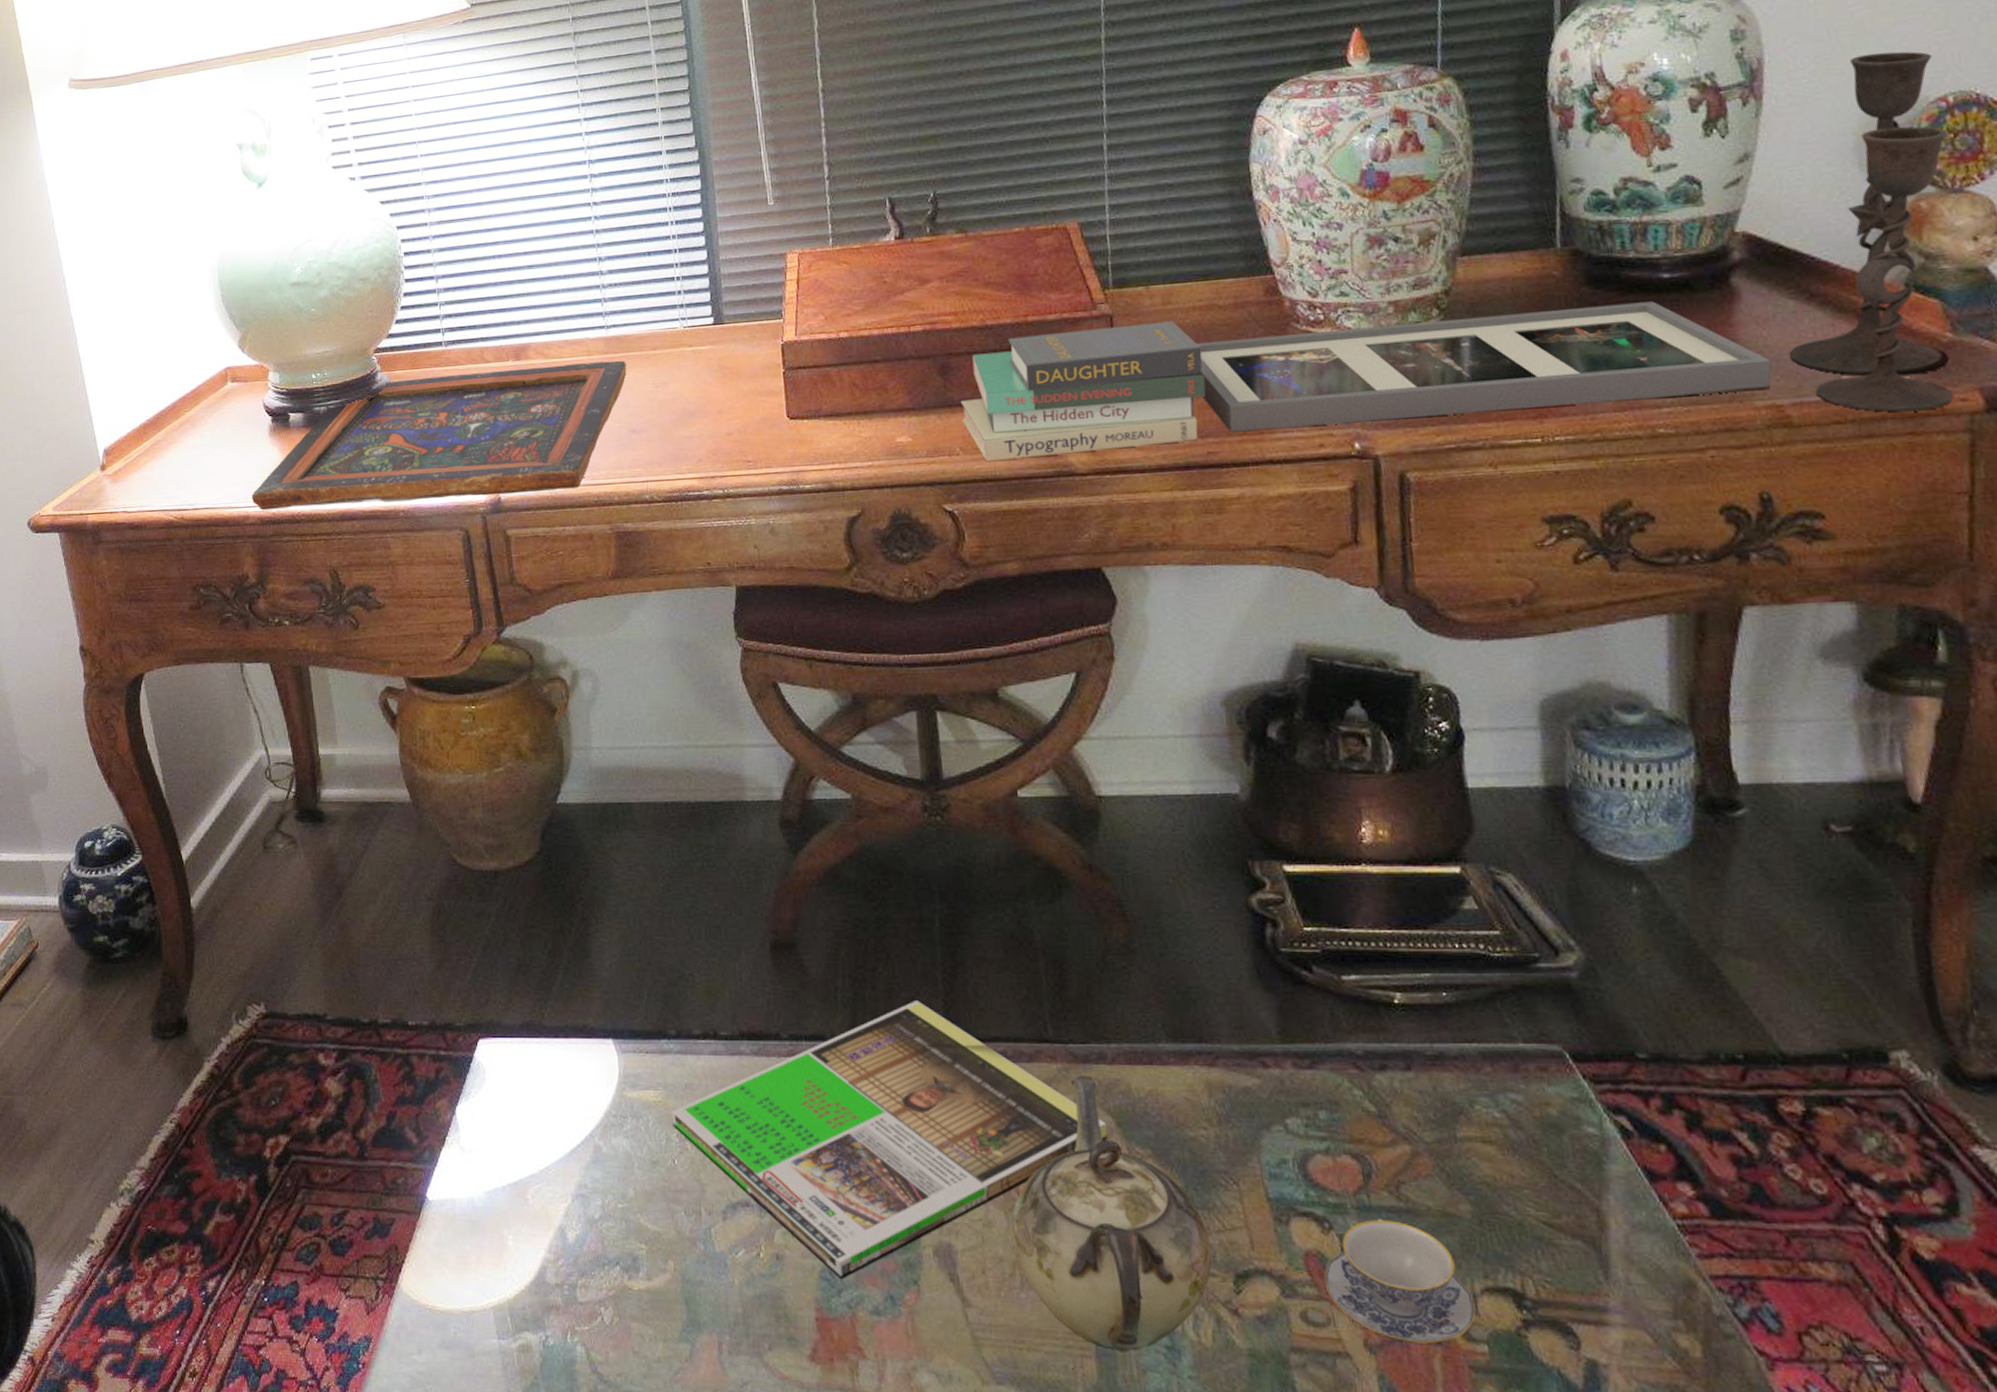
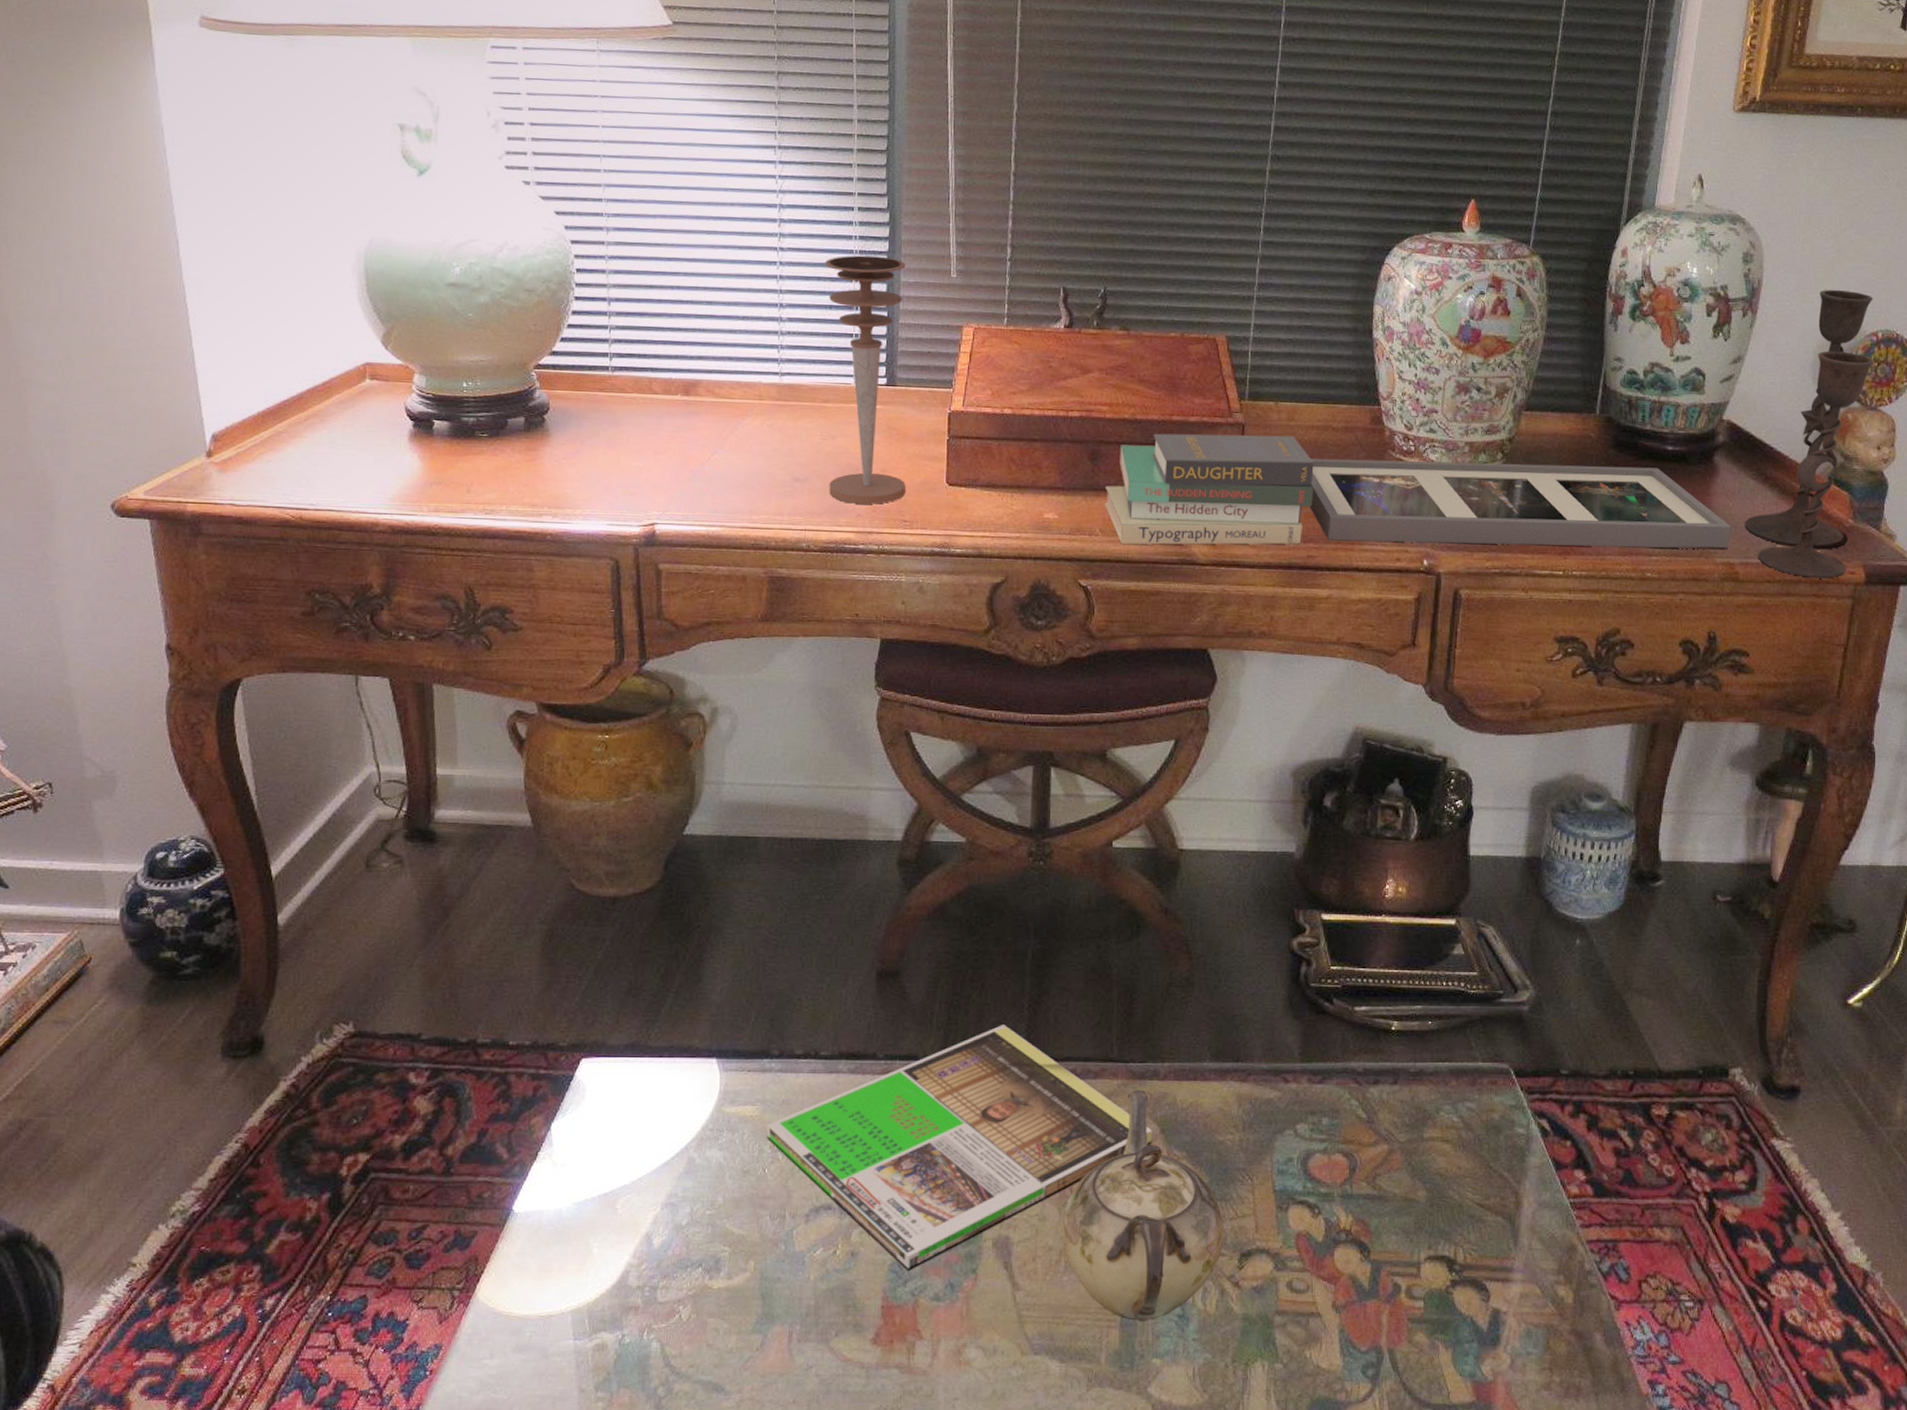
painted panel: present [251,360,627,511] -> none [382,400,797,530]
candlestick: none [639,195,745,449] -> present [825,255,906,504]
teacup: present [1323,1218,1476,1345] -> none [1308,1204,1419,1304]

